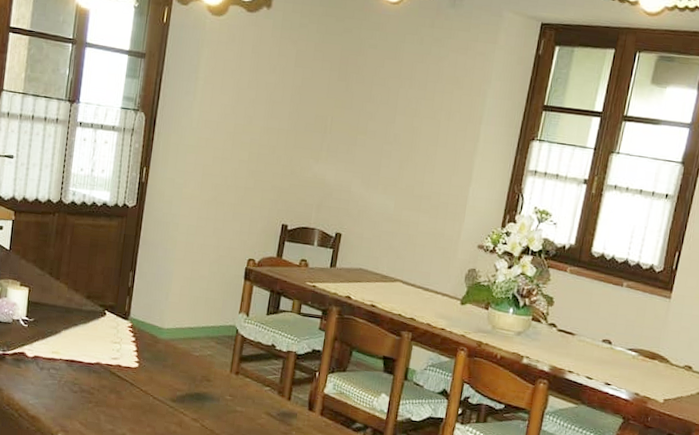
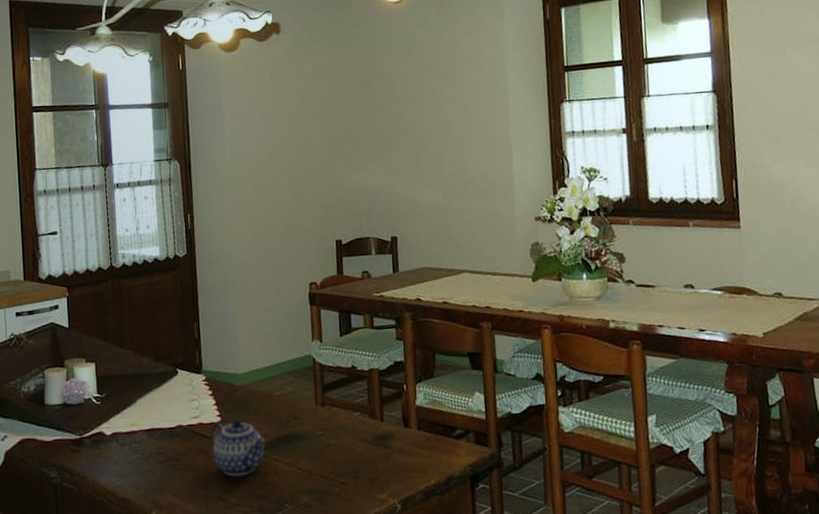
teapot: none [124,368,177,421] -> present [211,418,266,477]

